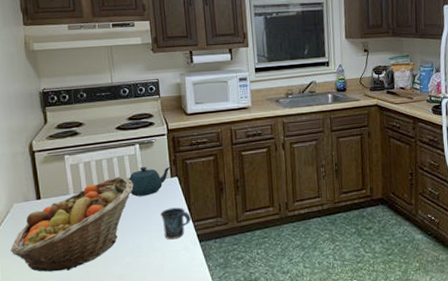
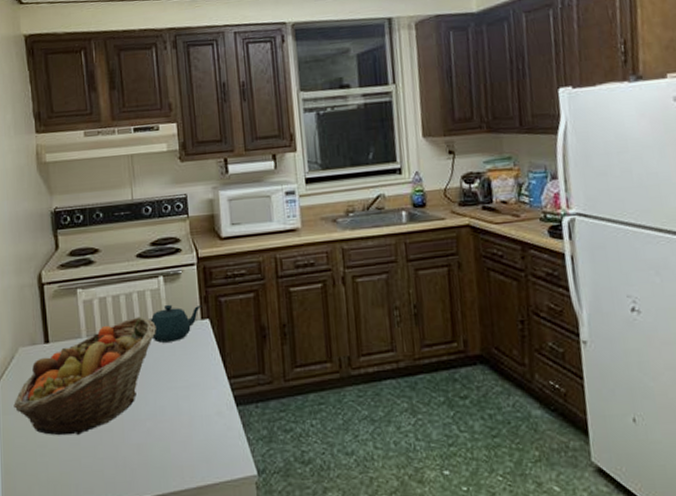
mug: present [160,207,191,240] -> none [188,358,226,401]

